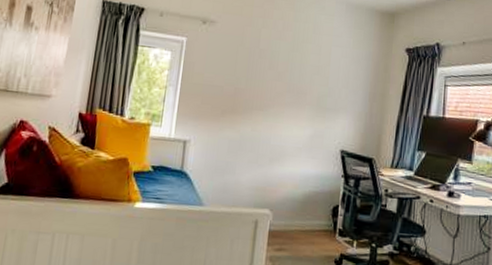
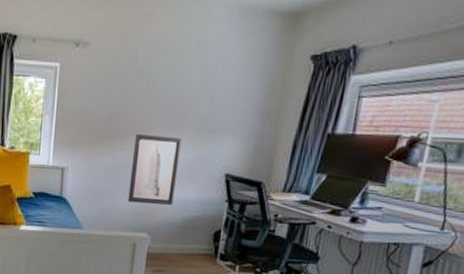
wall art: none [250,109,301,181] -> present [128,134,182,206]

